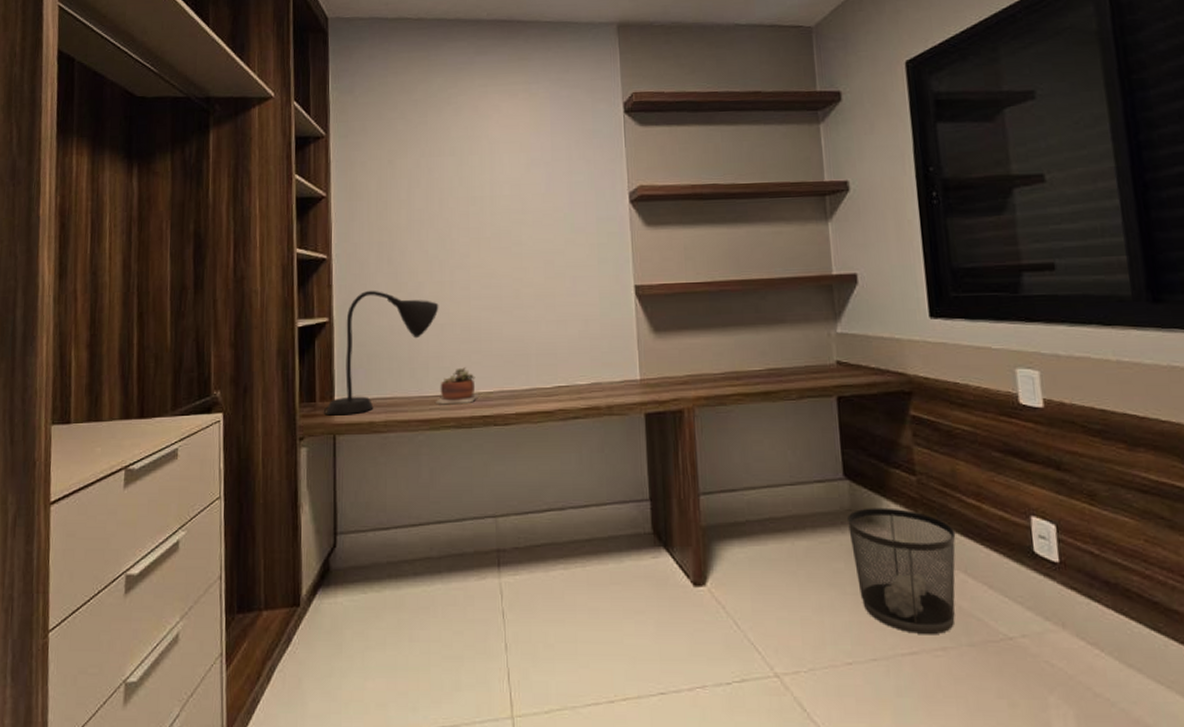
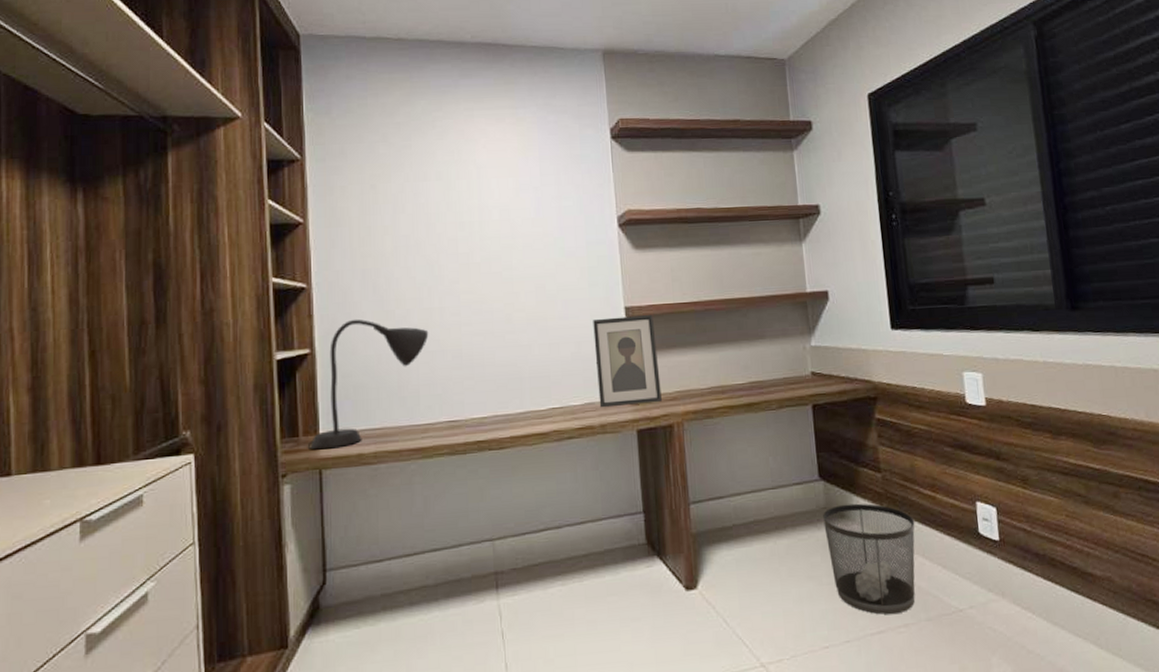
succulent plant: present [436,367,480,404] -> none [428,394,473,432]
picture frame: none [601,294,672,389] -> present [593,315,662,408]

